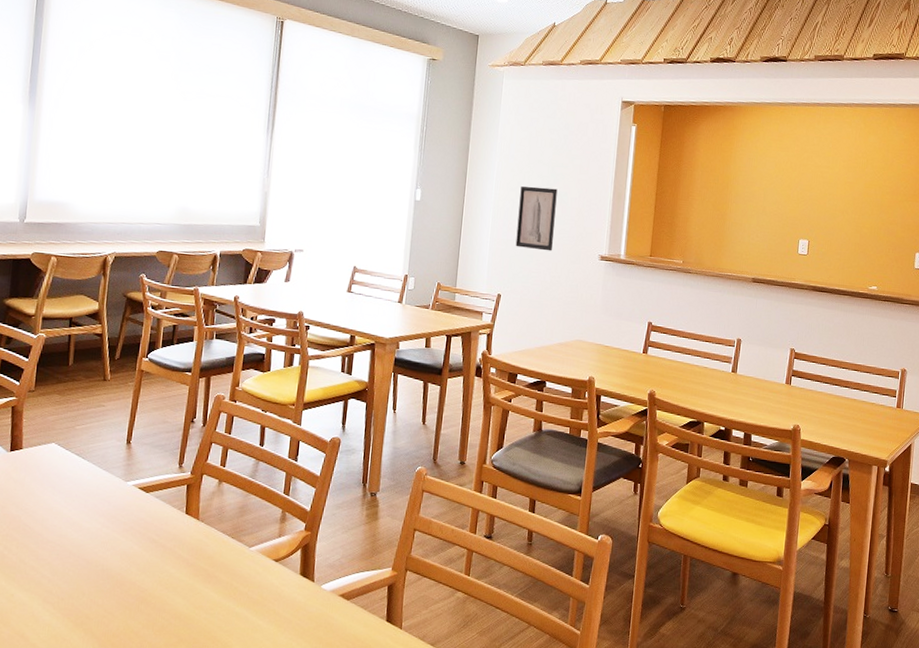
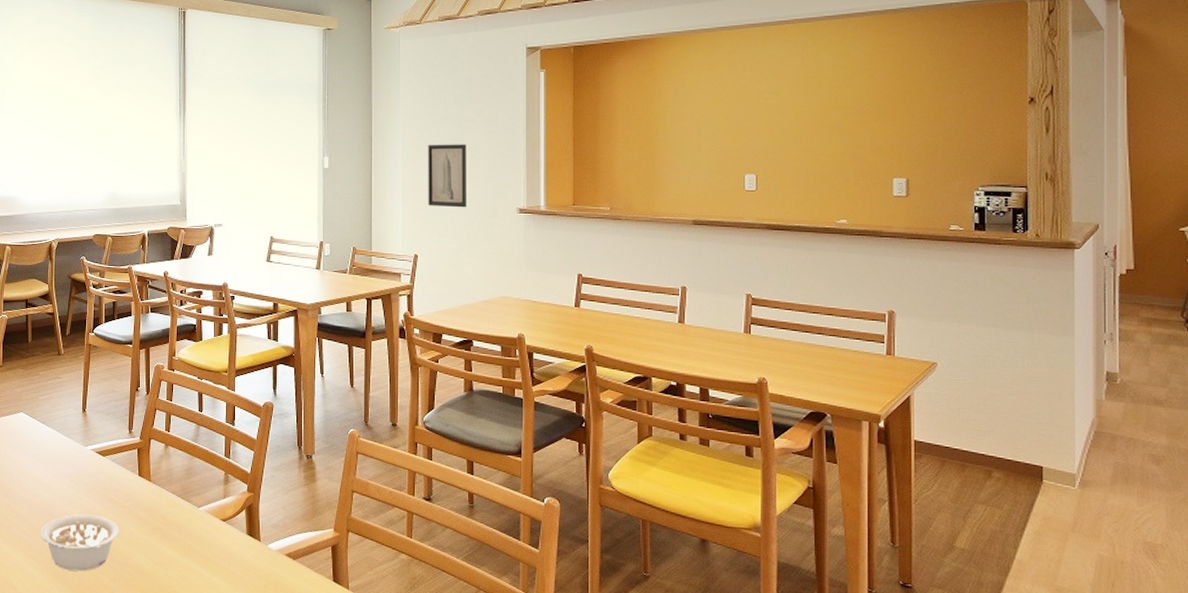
legume: none [64,556,158,619] -> present [41,514,119,572]

